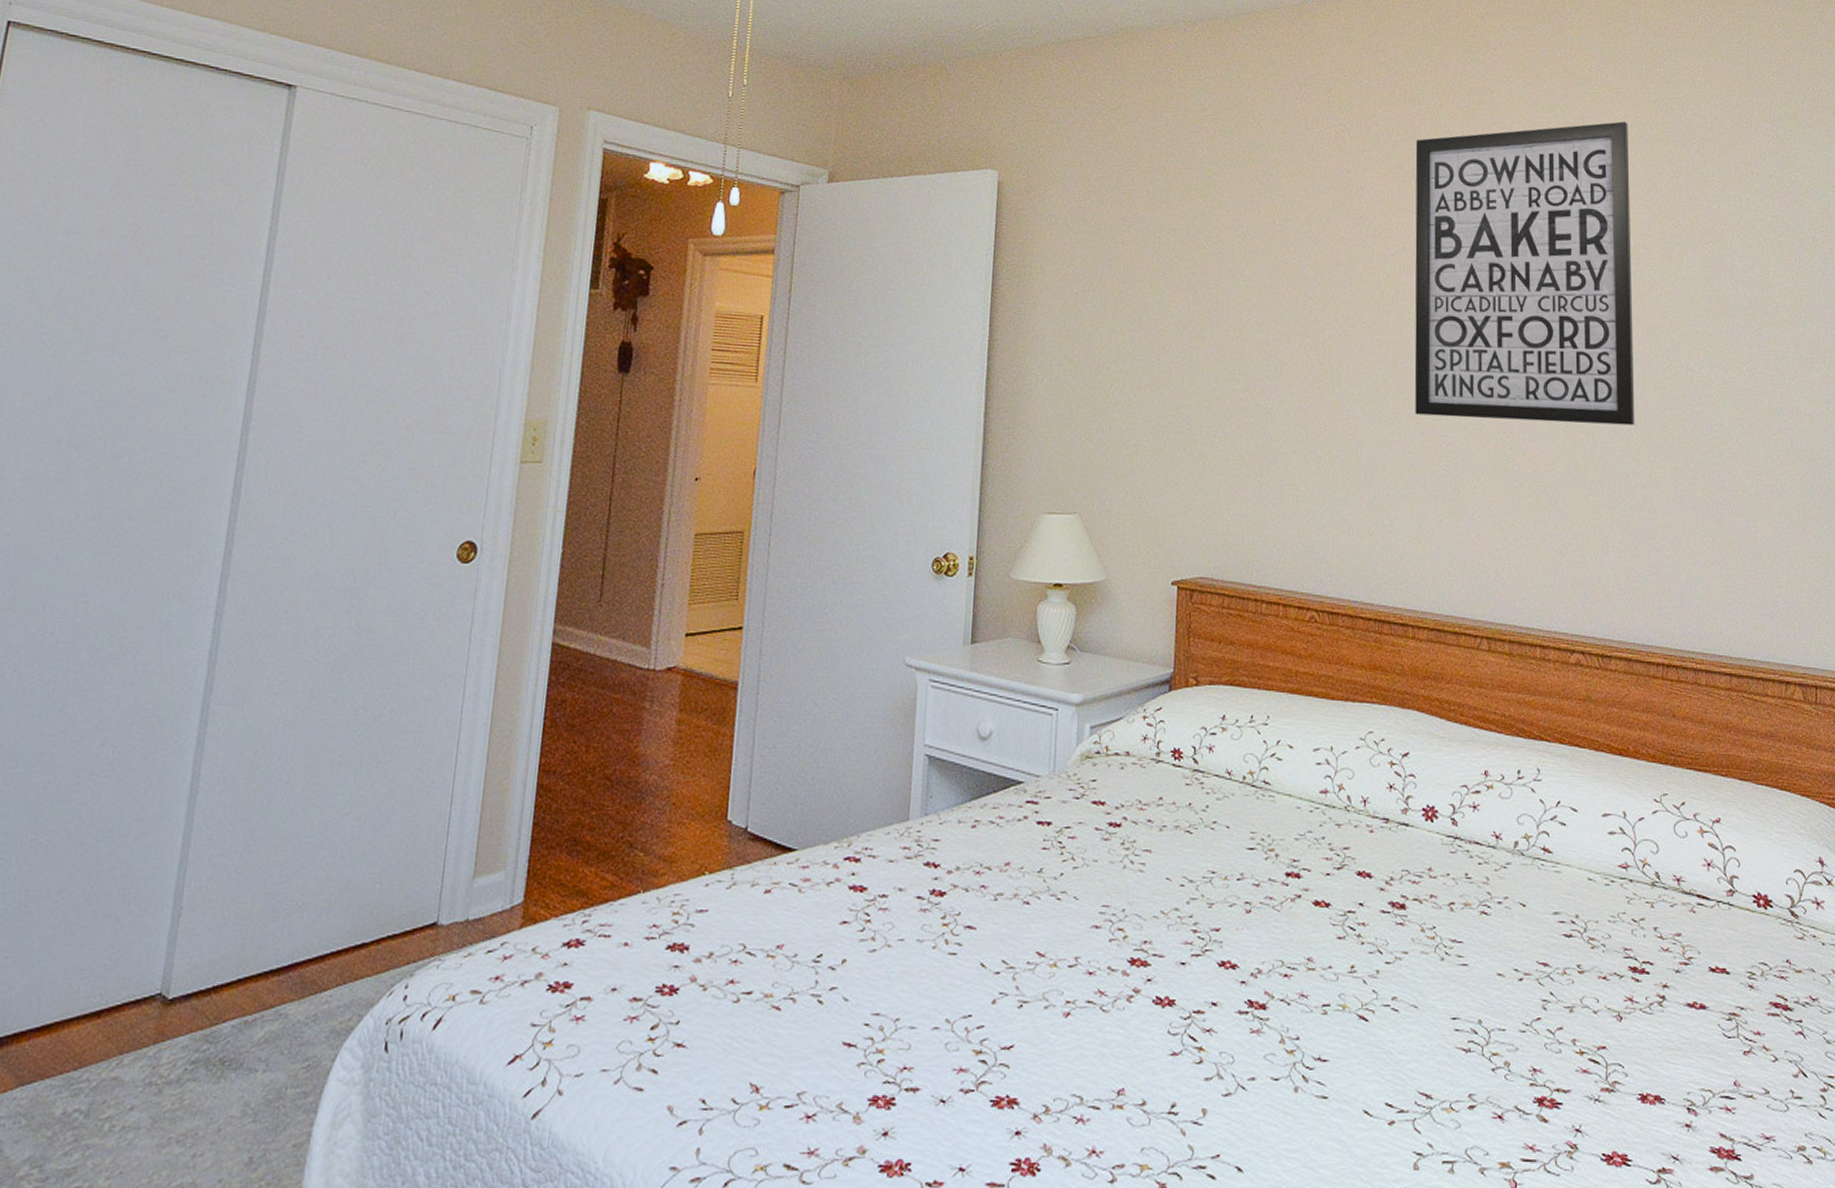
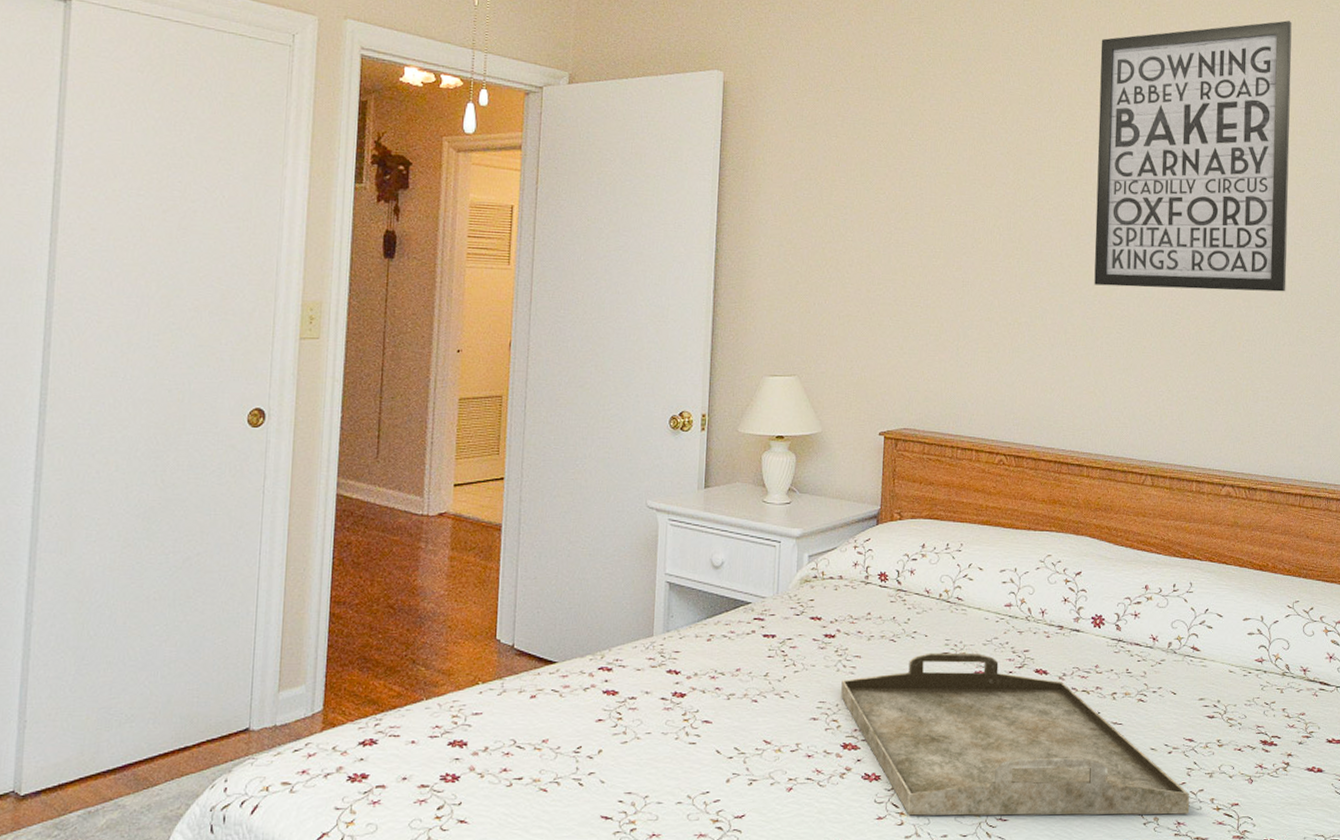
serving tray: none [1128,848,1547,1059] -> present [841,652,1190,816]

